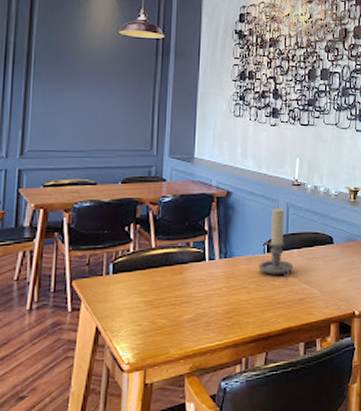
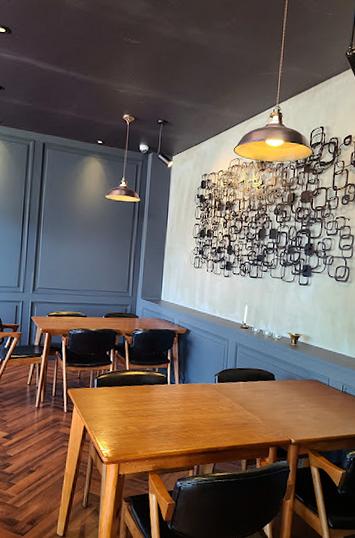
candle holder: present [258,208,294,278] -> none [210,346,240,405]

